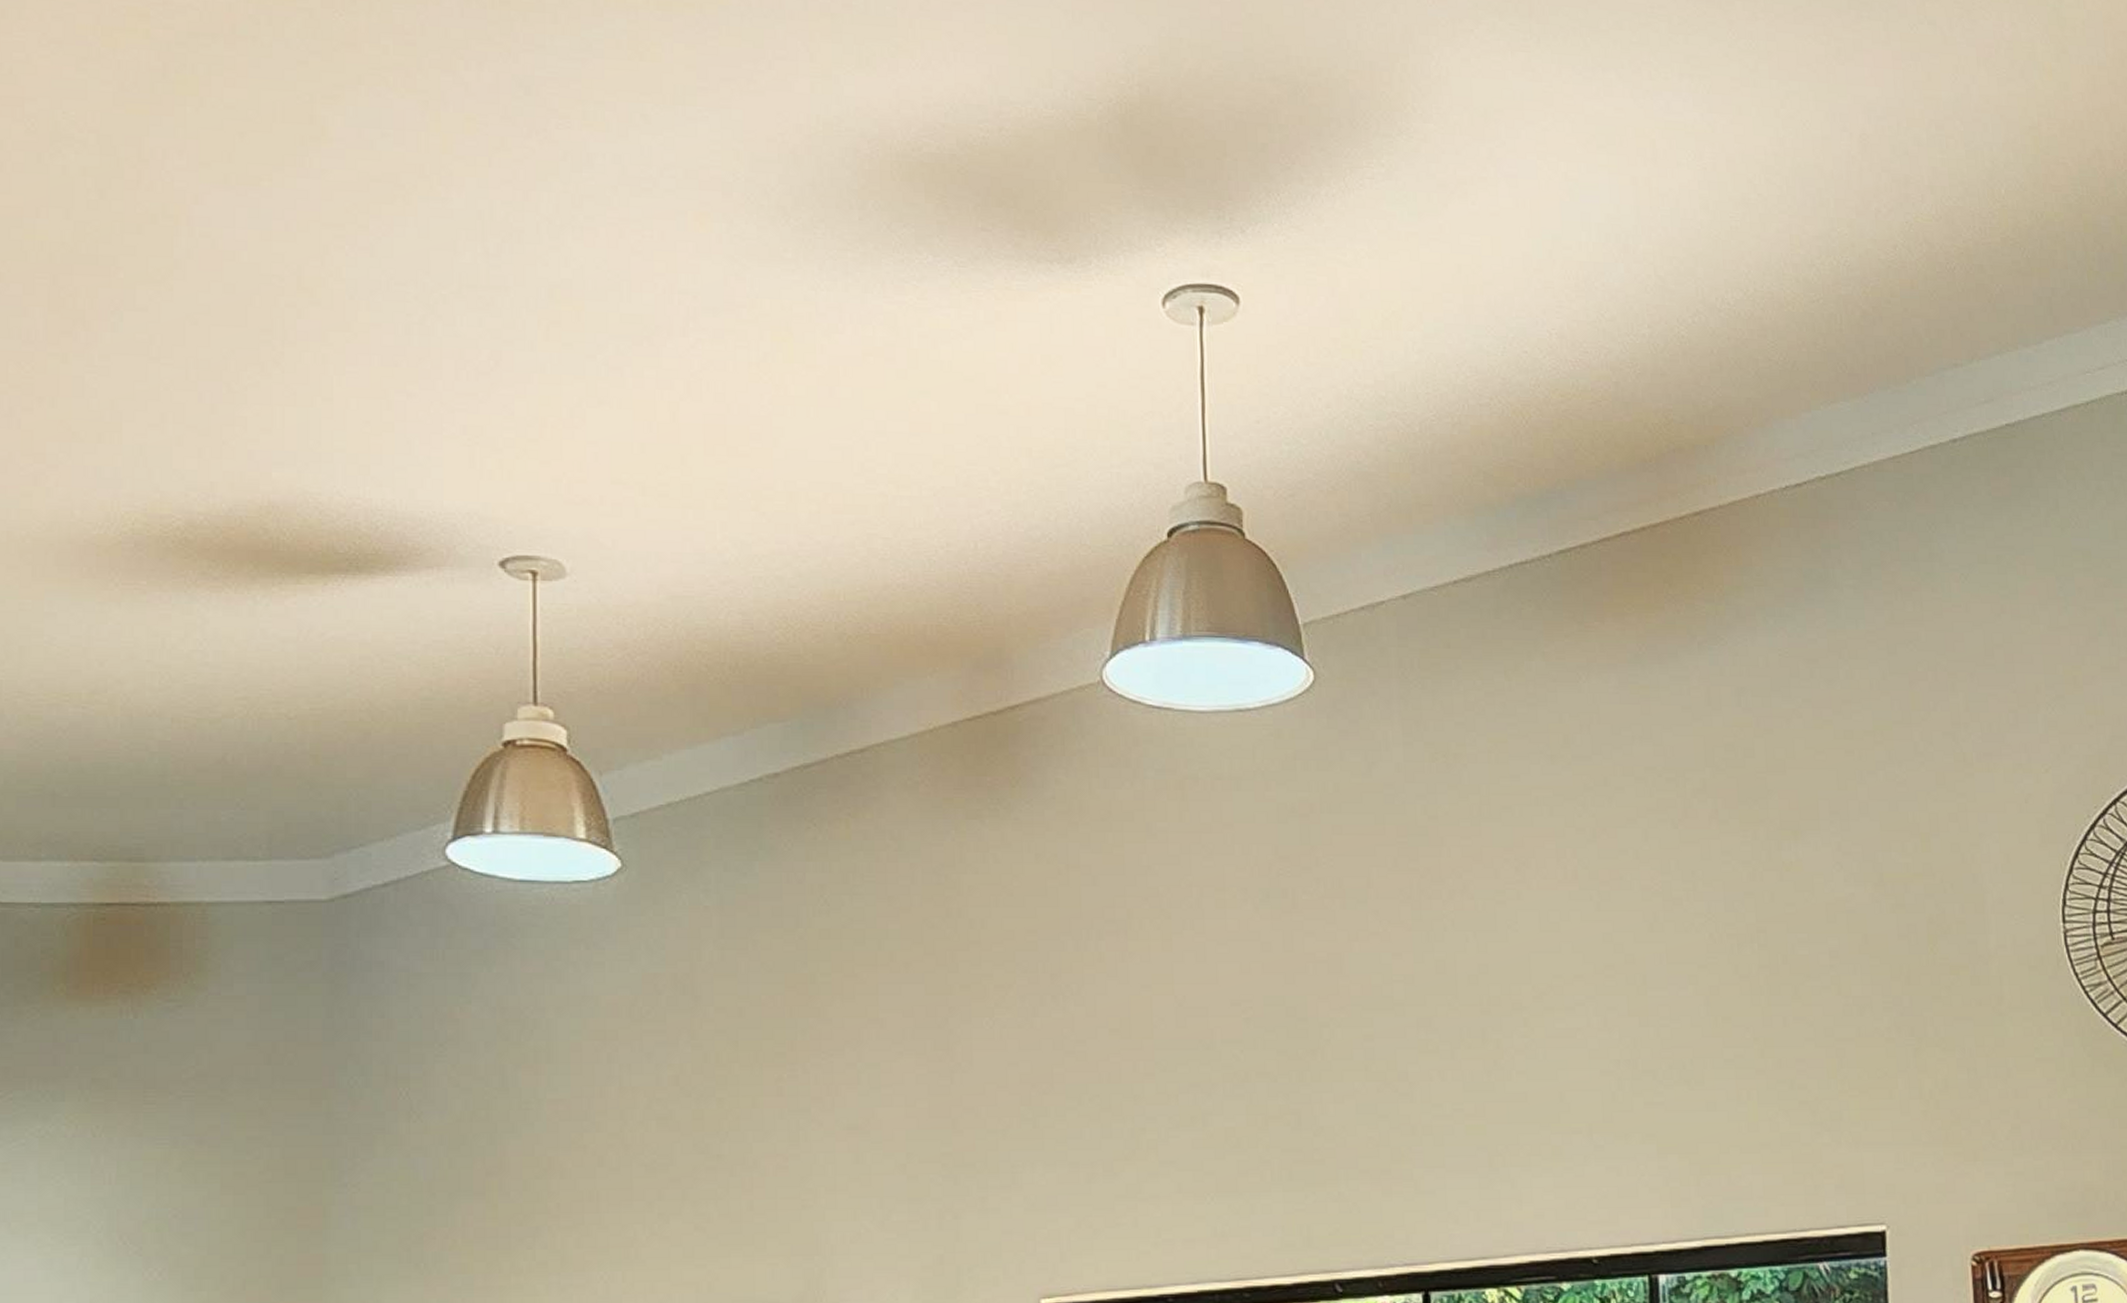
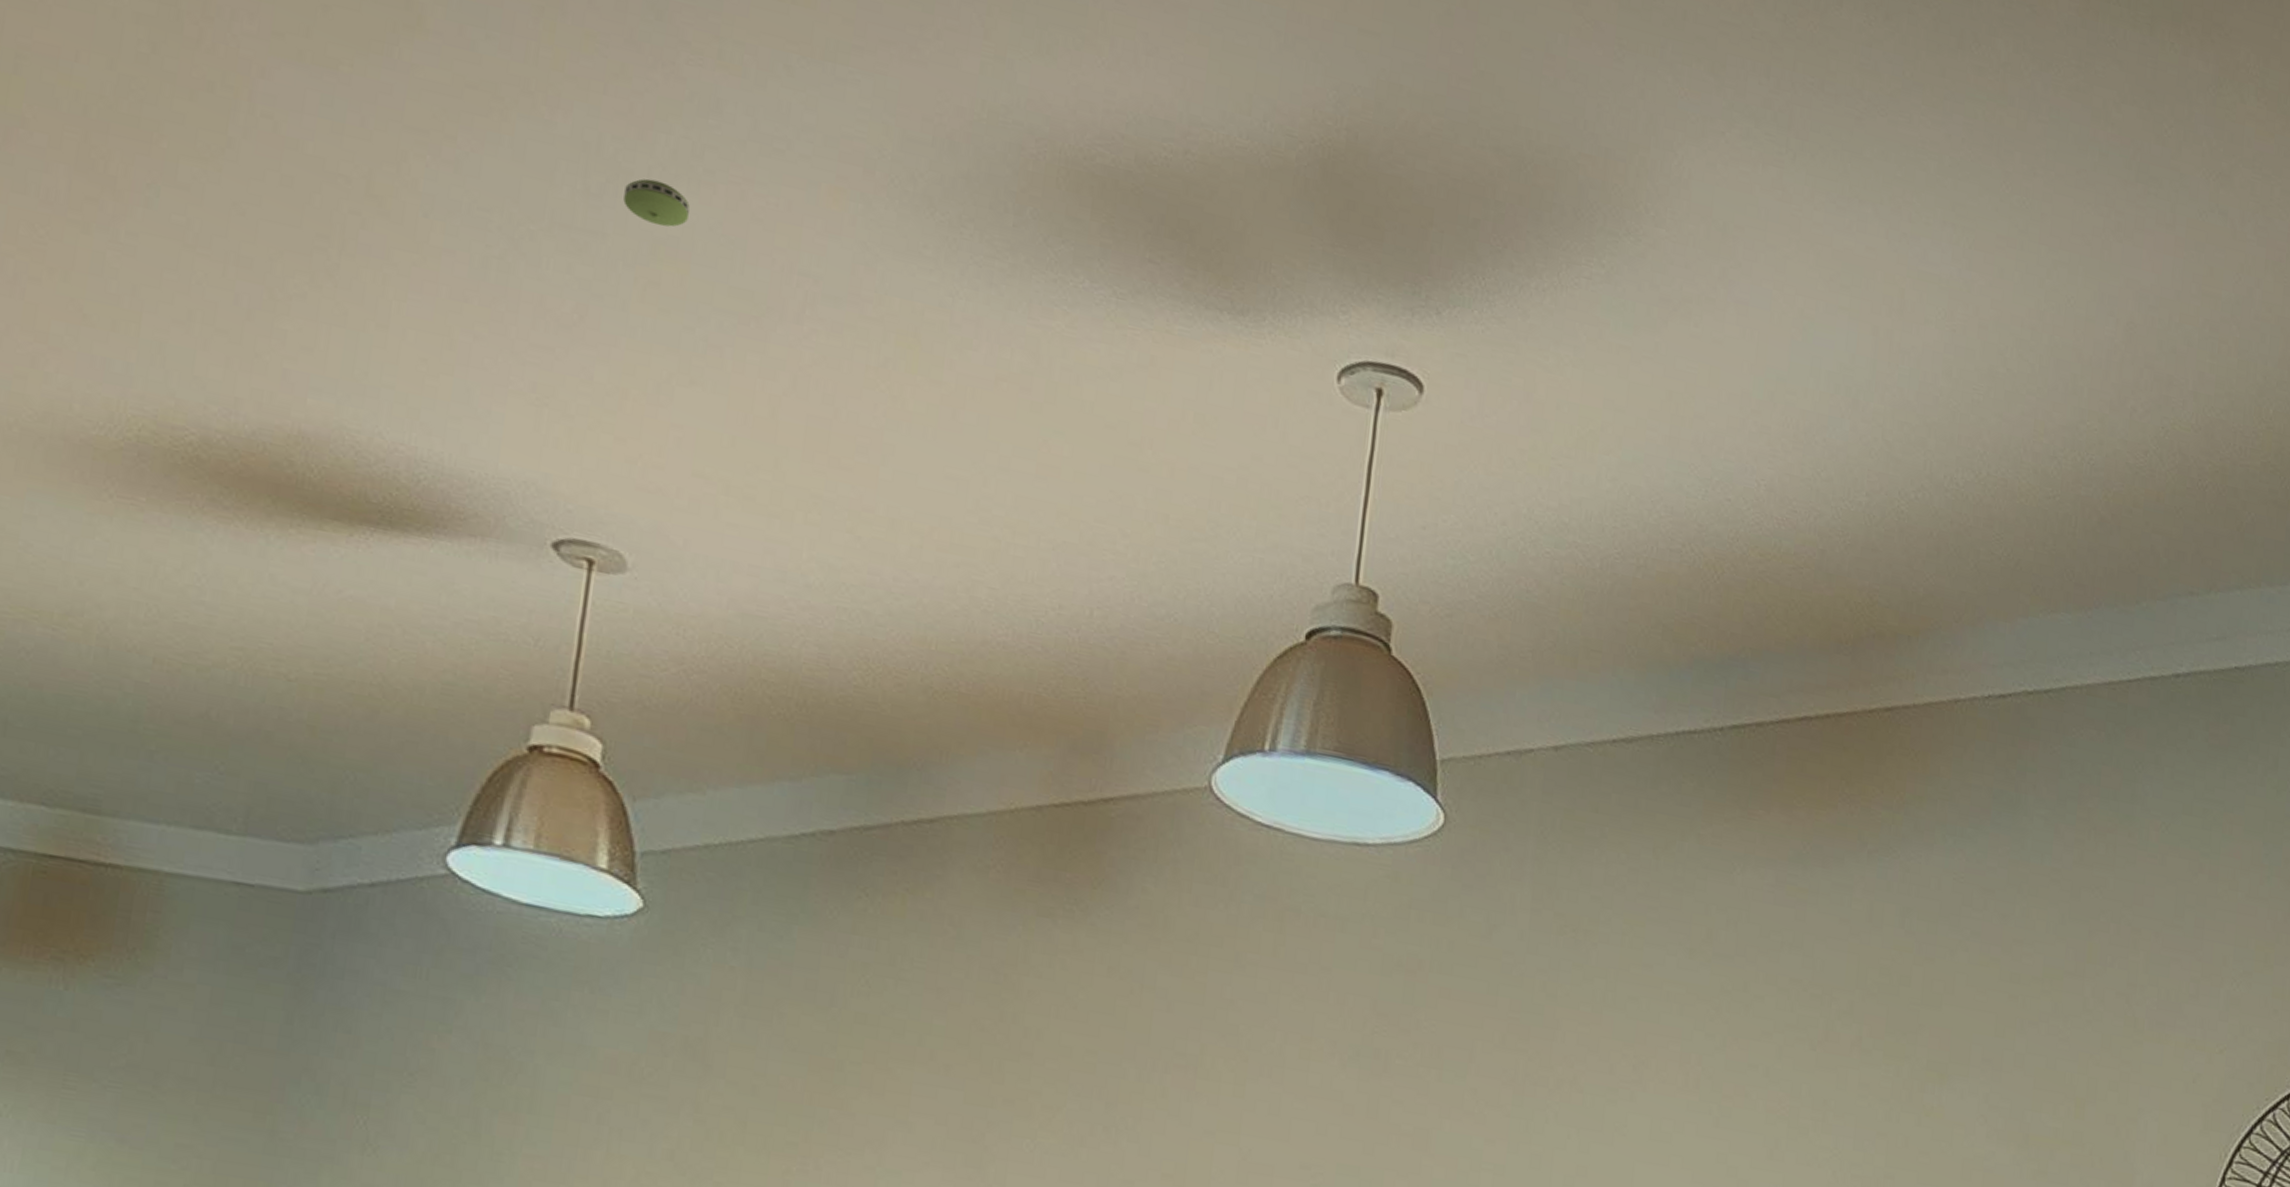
smoke detector: none [519,233,577,272] -> present [623,179,690,227]

